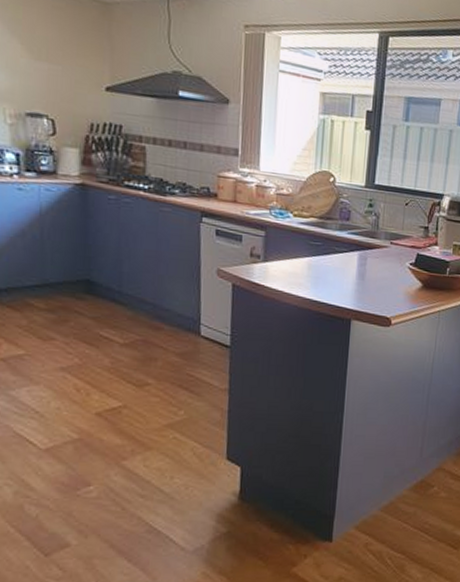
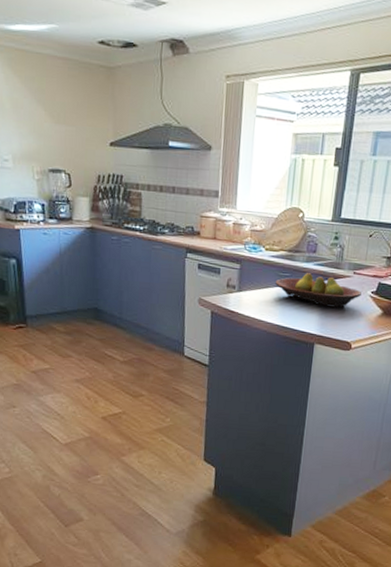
fruit bowl: none [305,242,400,281] -> present [275,273,362,308]

